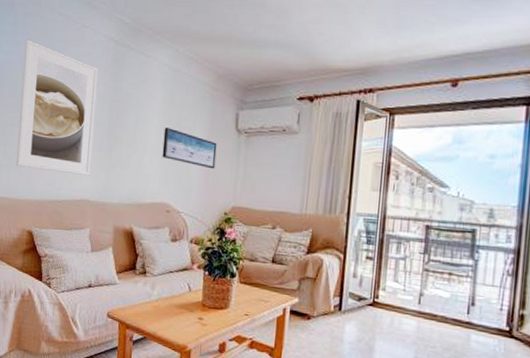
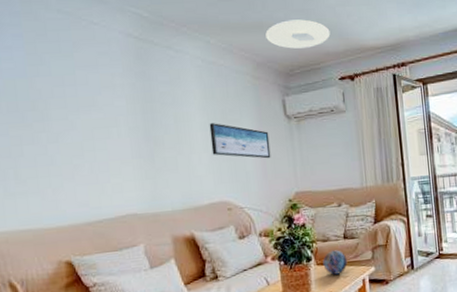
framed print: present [16,39,98,176] -> none [18,43,133,191]
ceiling light: none [232,35,297,64] -> present [265,19,331,49]
decorative orb: none [246,272,272,297] -> present [323,250,348,275]

